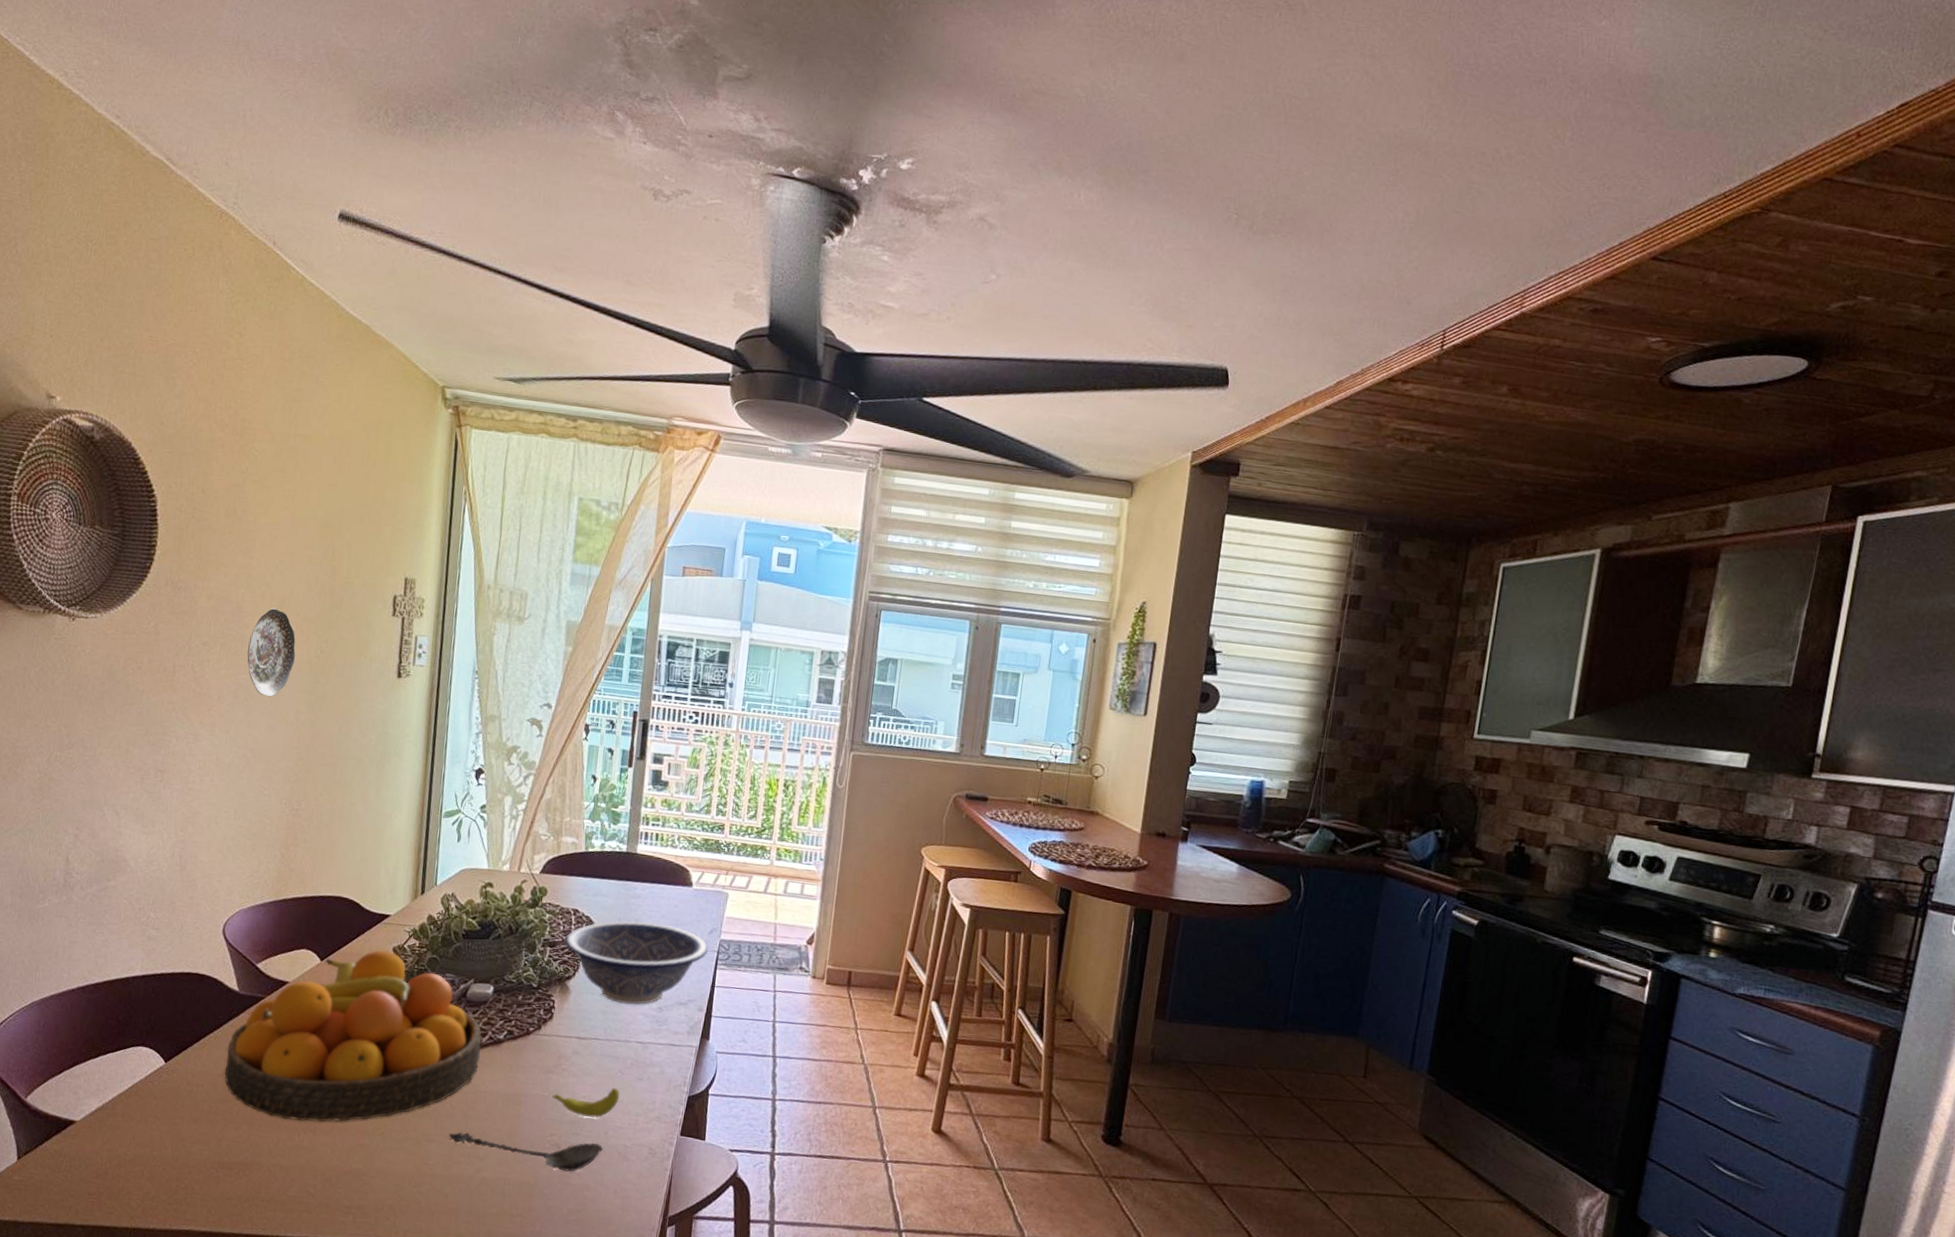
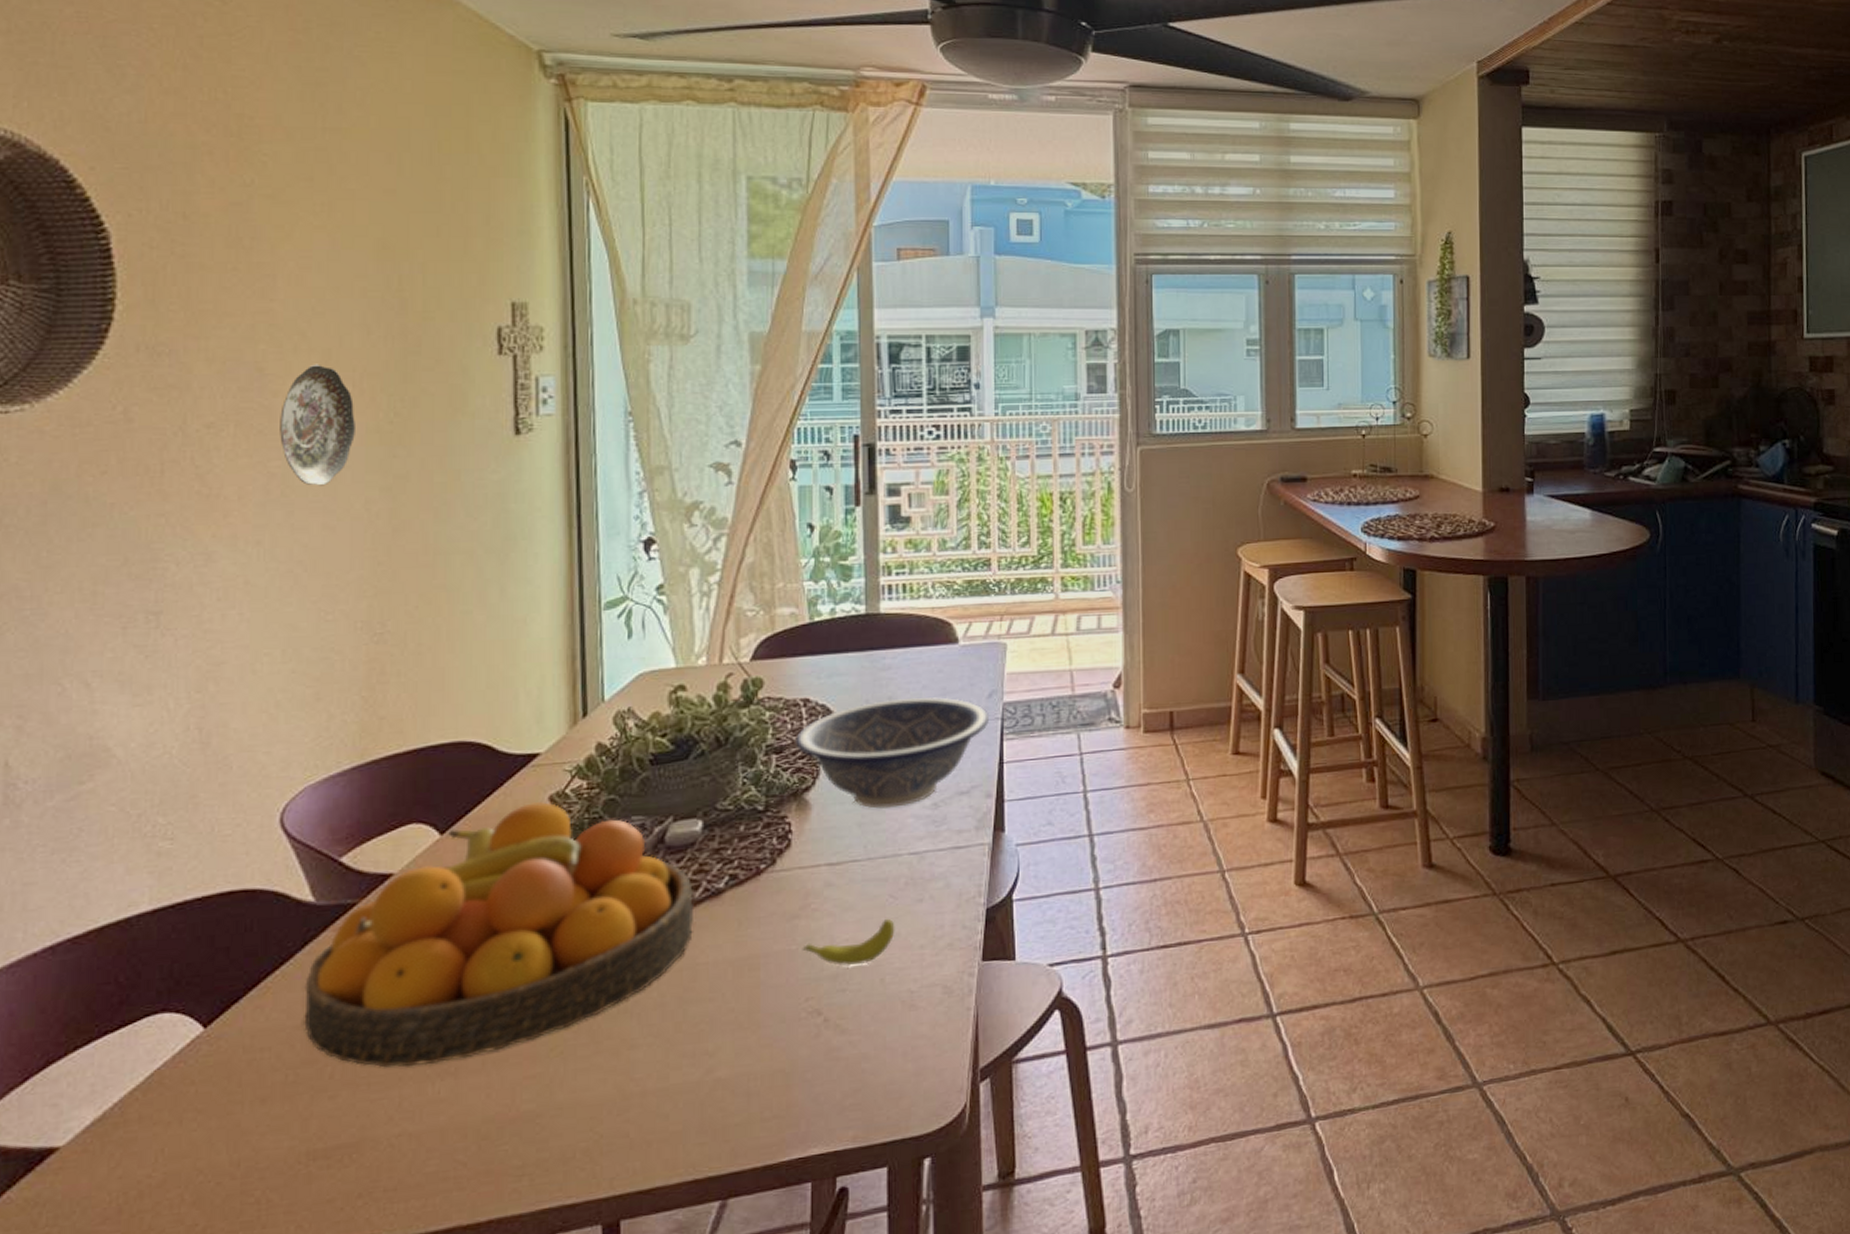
spoon: present [448,1132,603,1172] -> none [660,996,880,1044]

